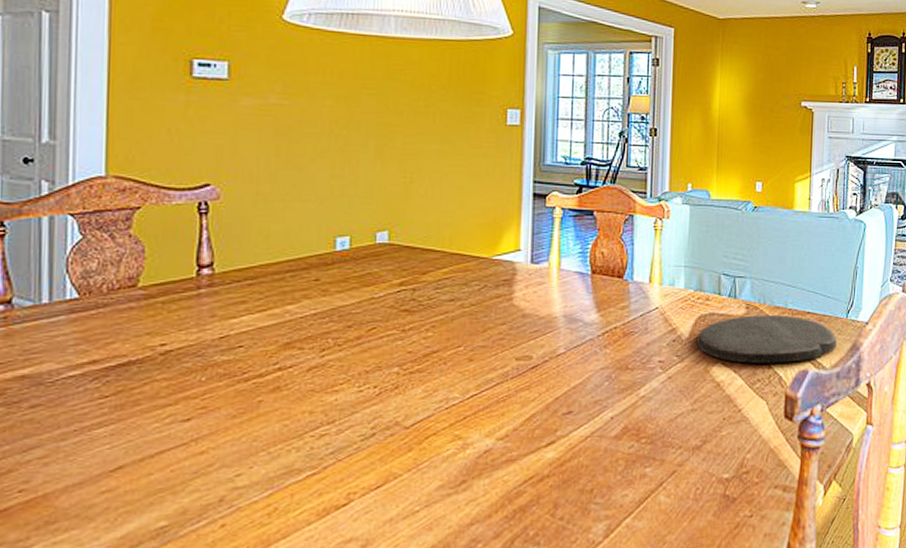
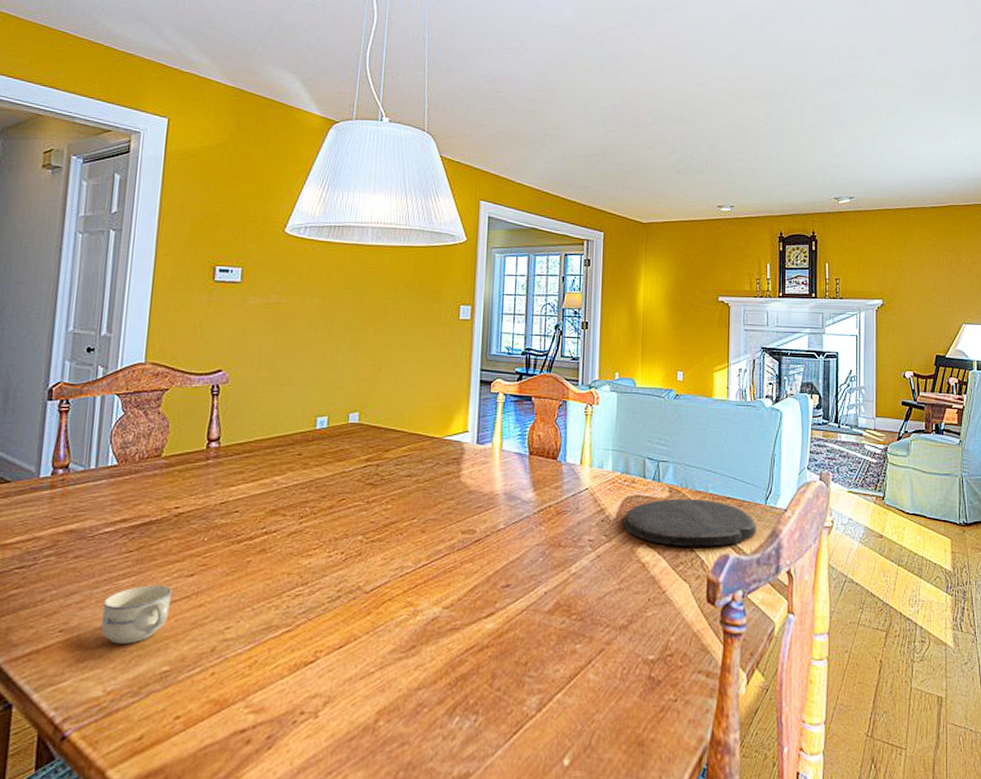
cup: none [73,432,165,501] -> present [101,585,173,644]

